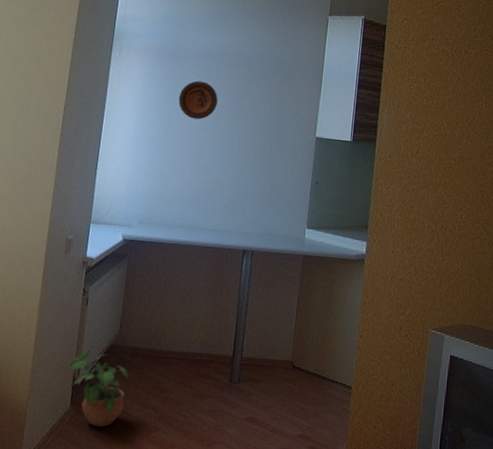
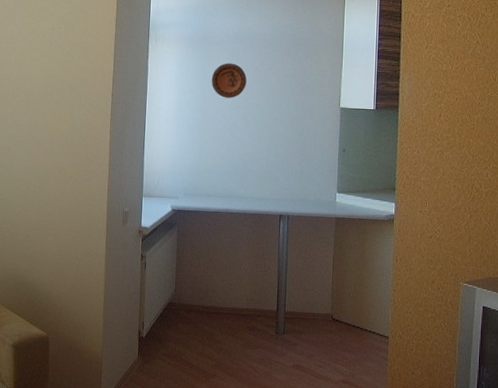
potted plant: present [69,350,129,427] -> none [135,307,186,373]

